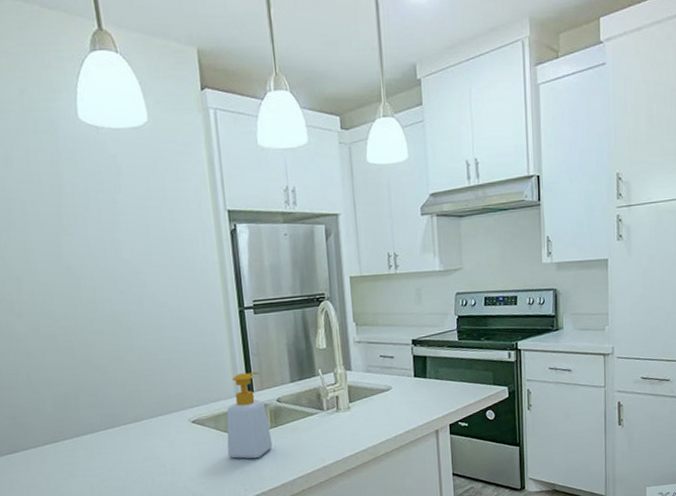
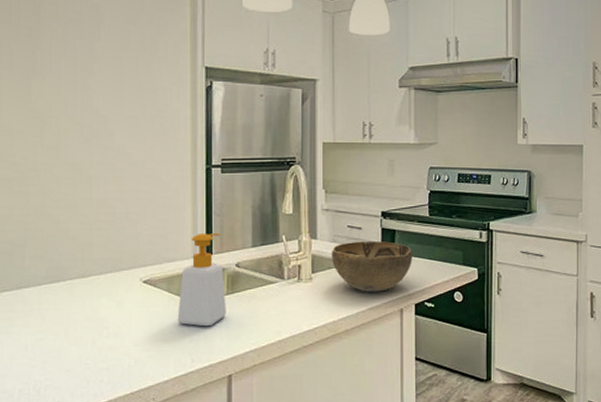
decorative bowl: none [366,367,445,417] -> present [331,240,412,292]

